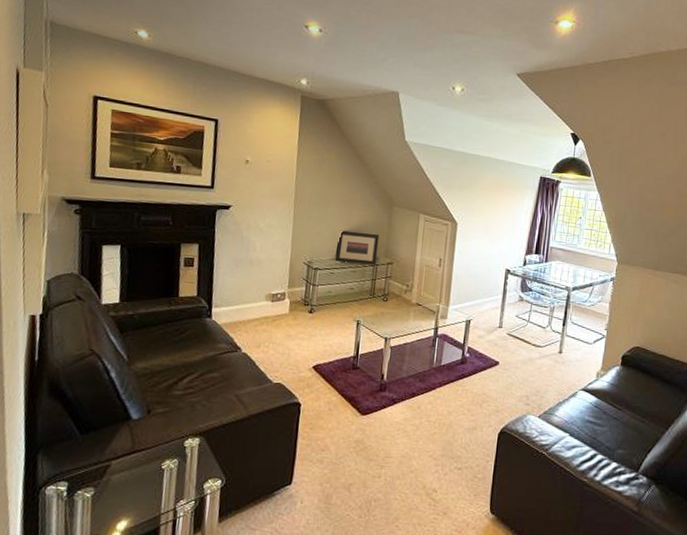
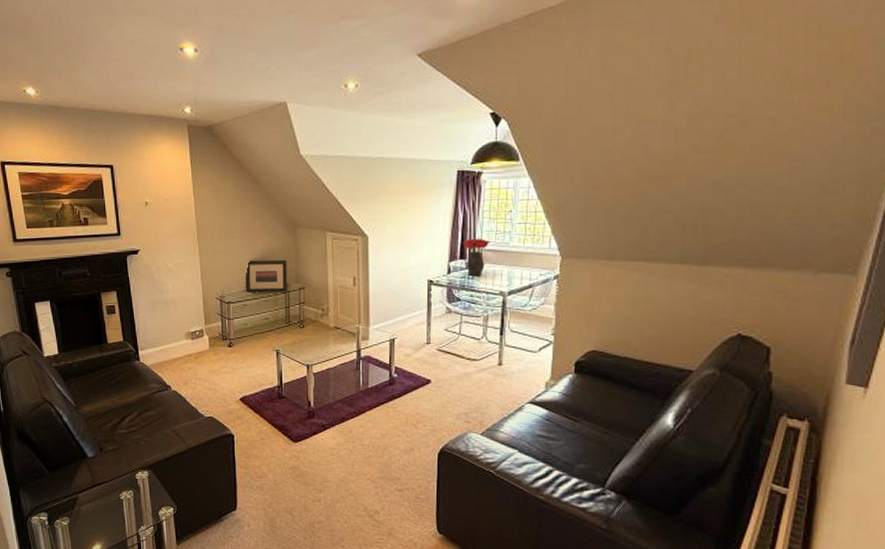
bouquet: none [539,236,562,272] -> present [463,238,491,277]

